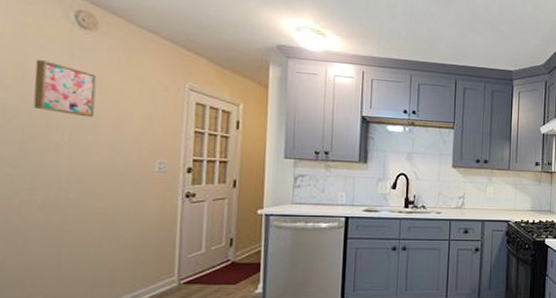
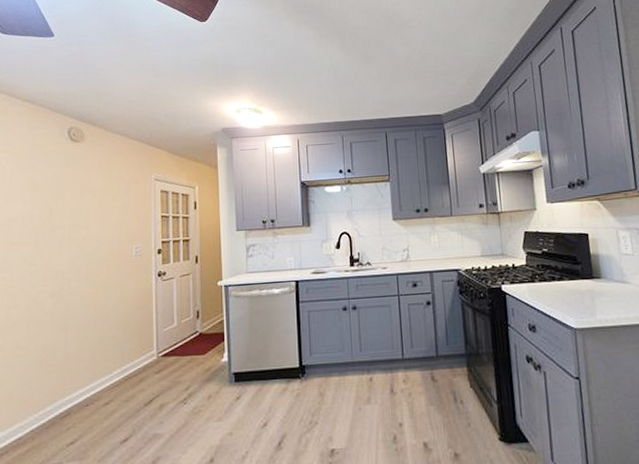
wall art: present [33,60,97,118] -> none [42,173,86,216]

